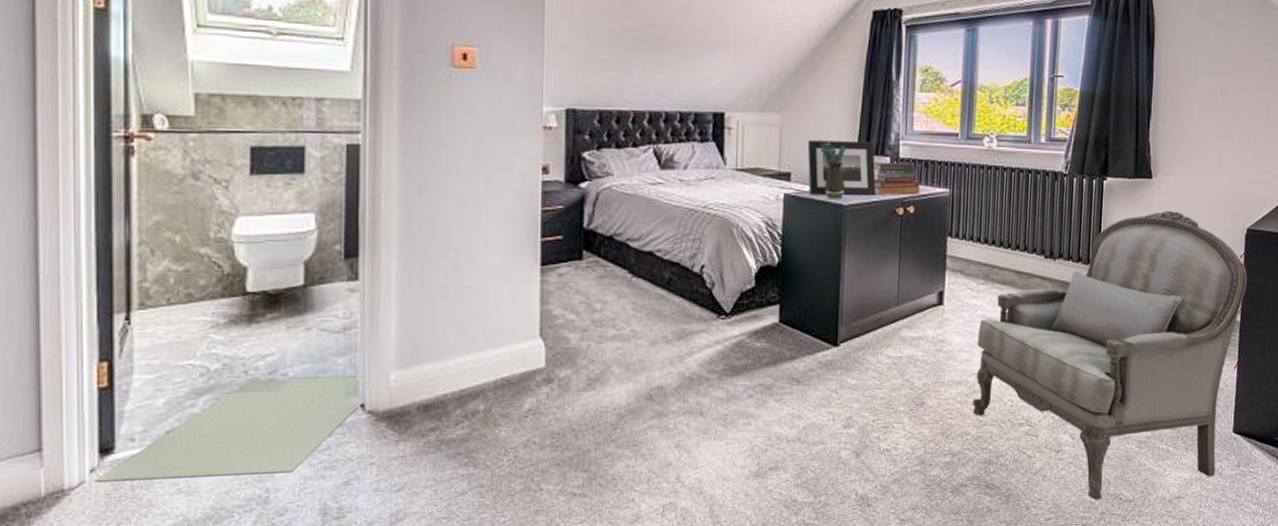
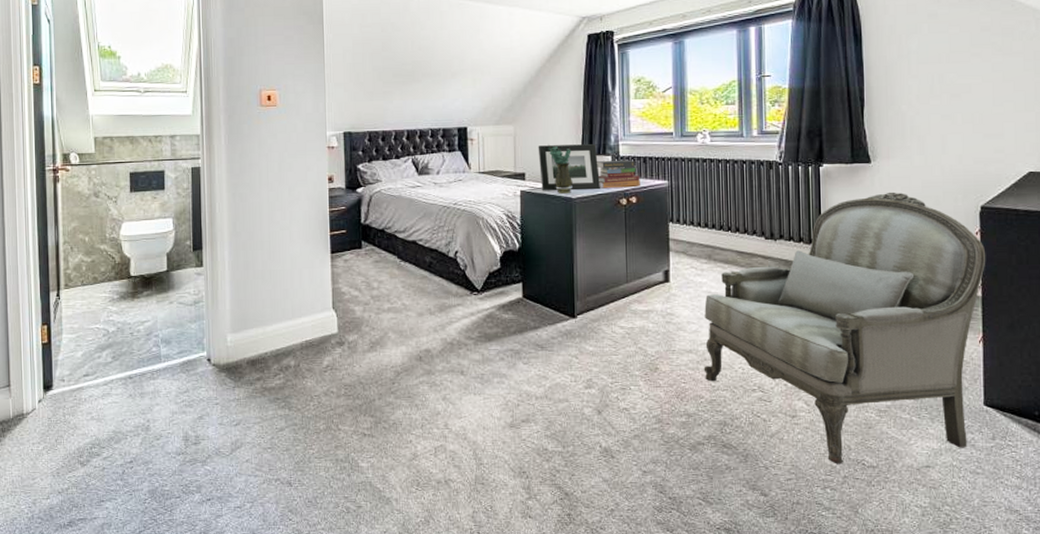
bath mat: present [94,376,368,482] -> none [41,337,212,410]

